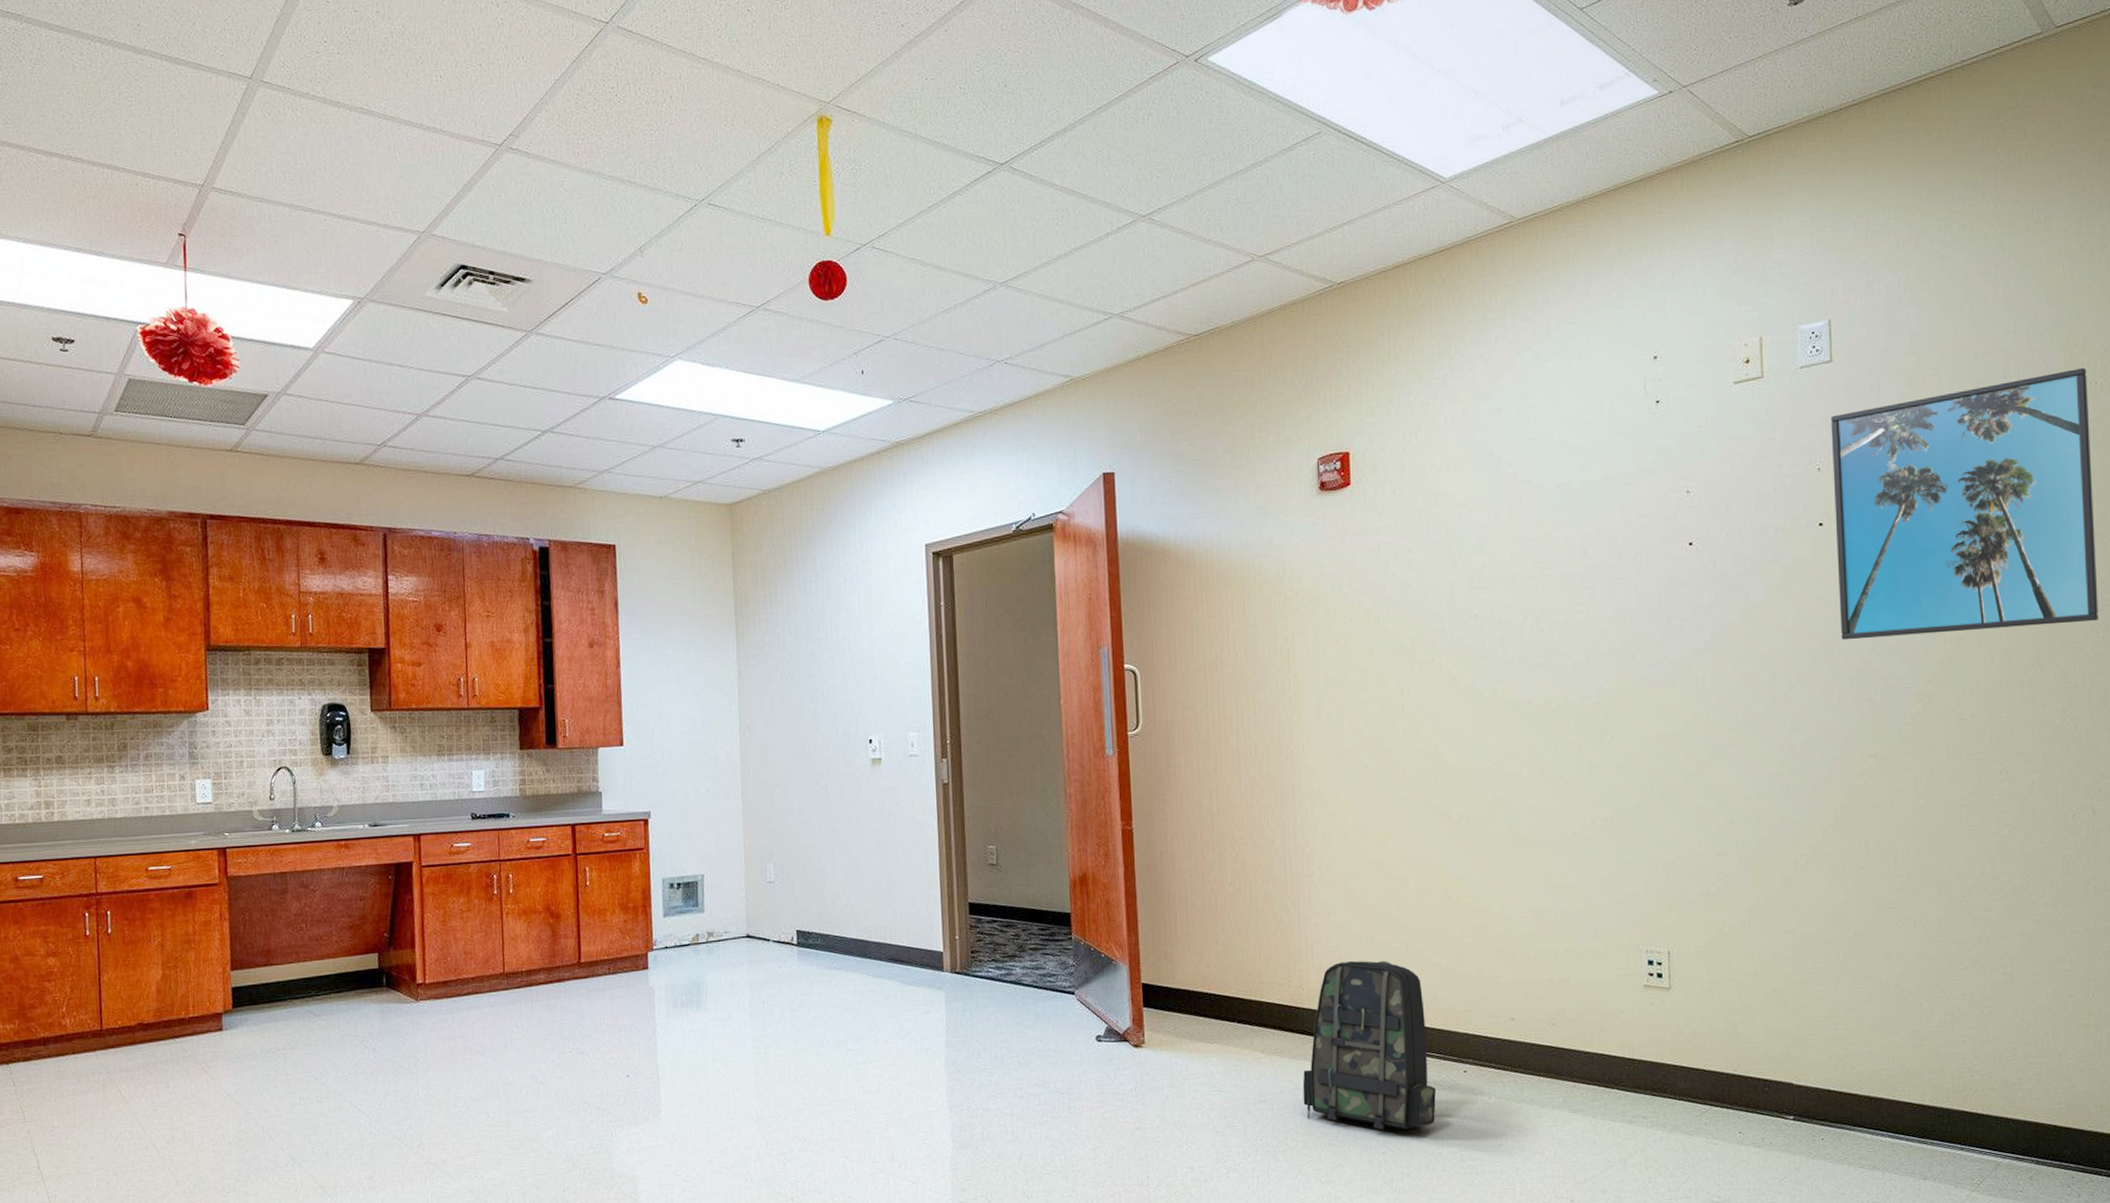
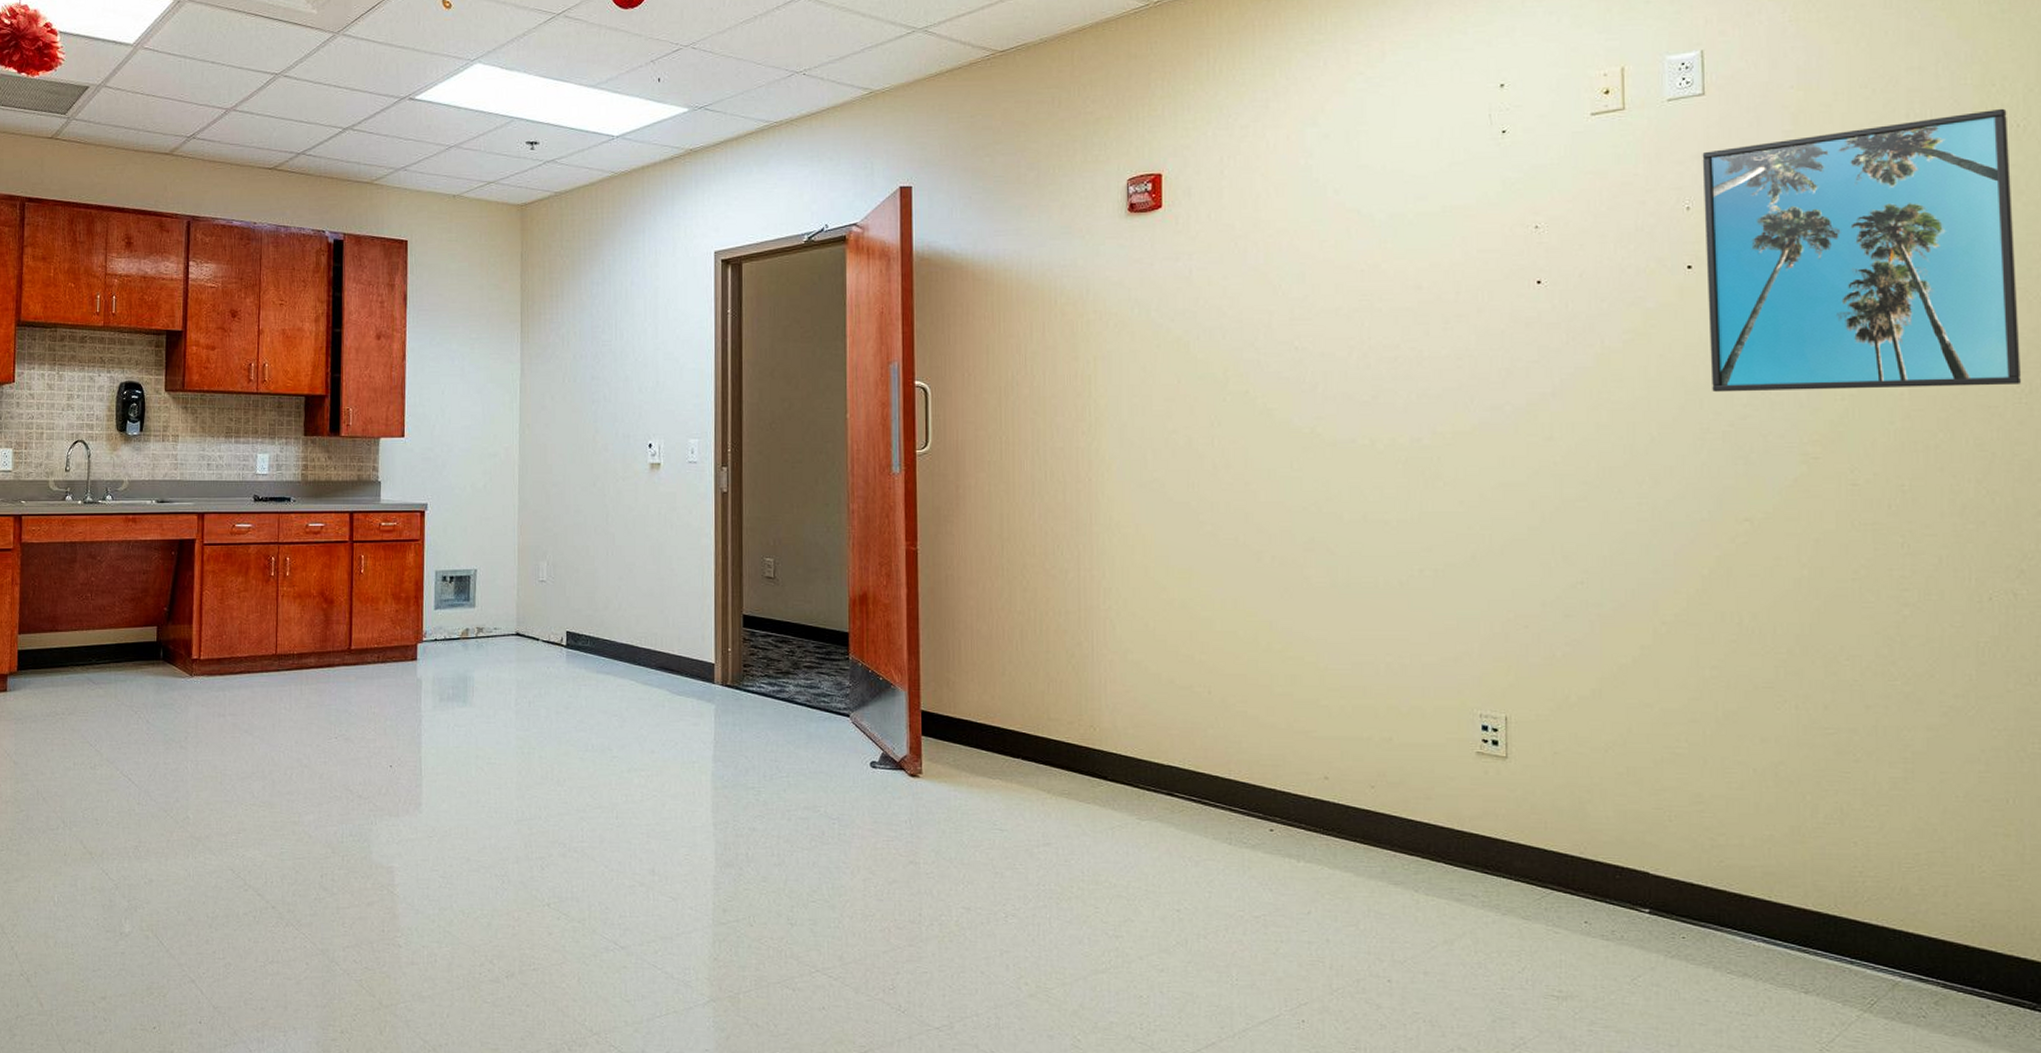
backpack: present [1302,961,1436,1130] -> none [1091,703,1238,888]

